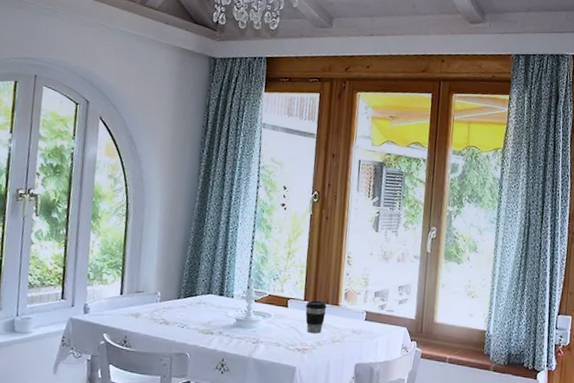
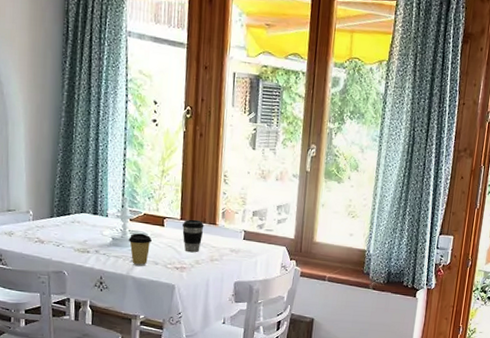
coffee cup: none [252,314,276,348] -> present [128,233,153,266]

